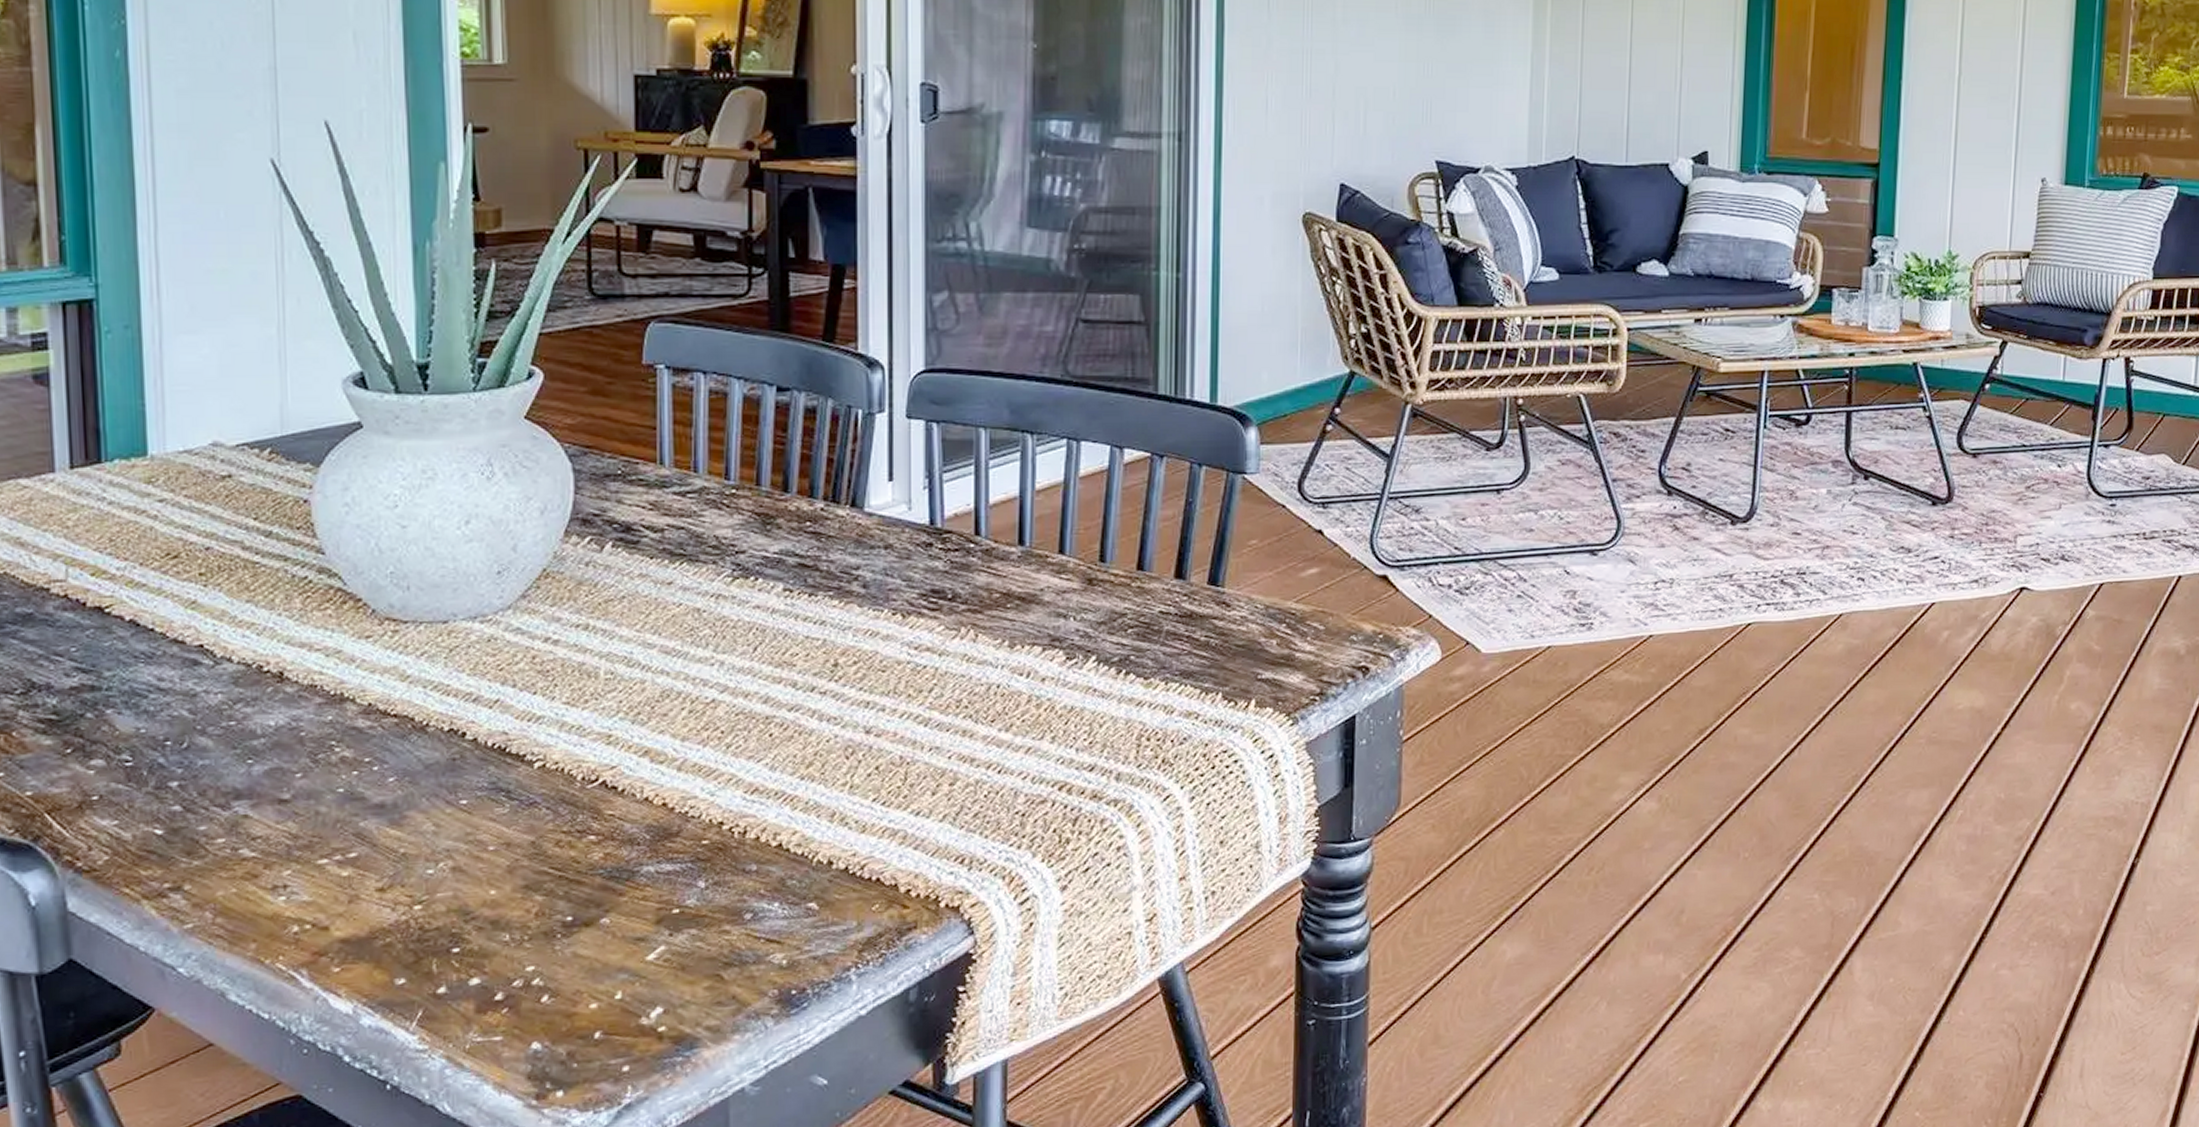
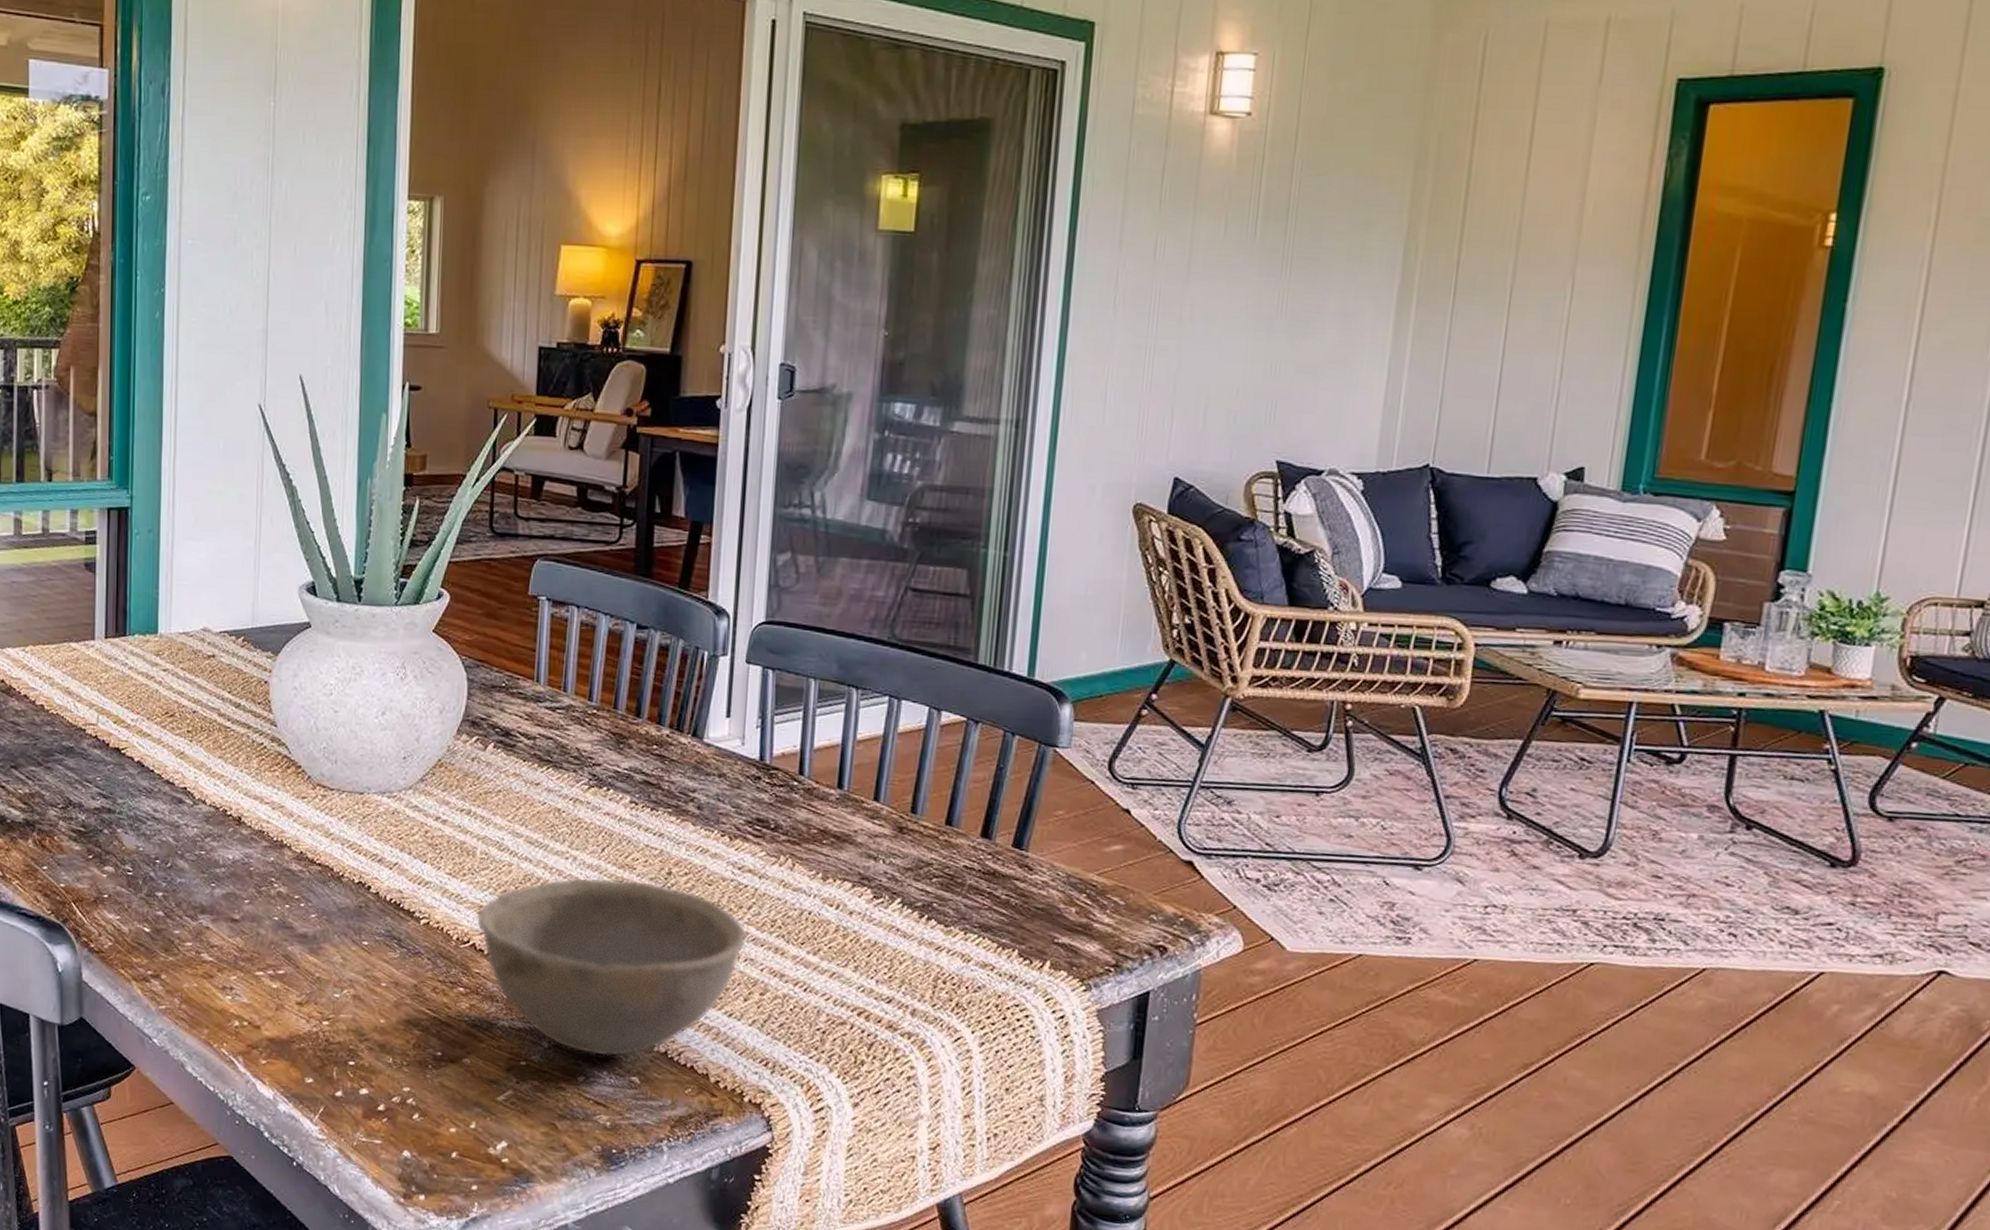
bowl: none [604,677,931,887] -> present [476,877,748,1057]

